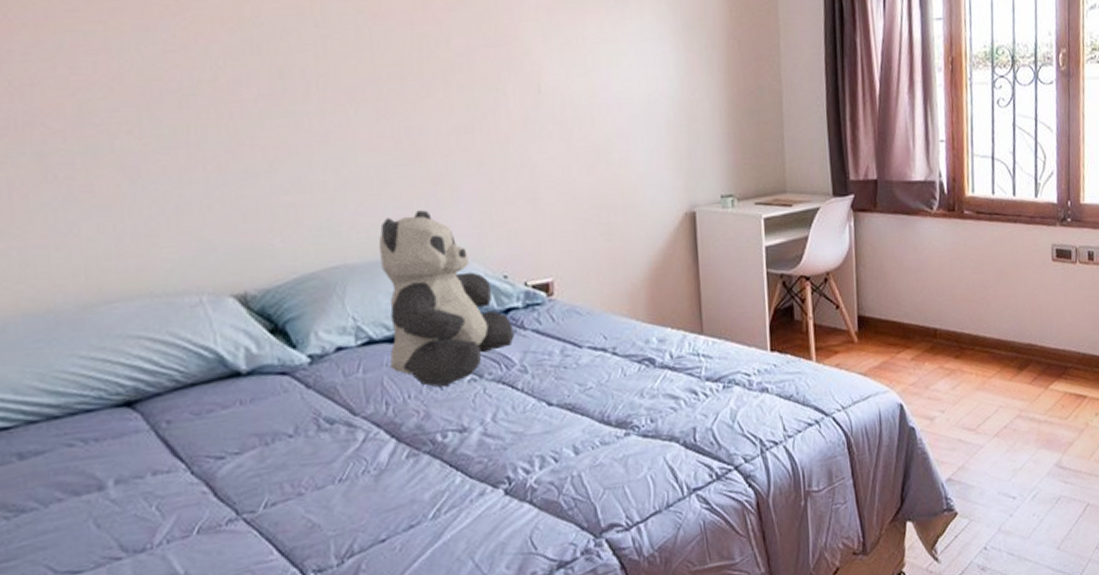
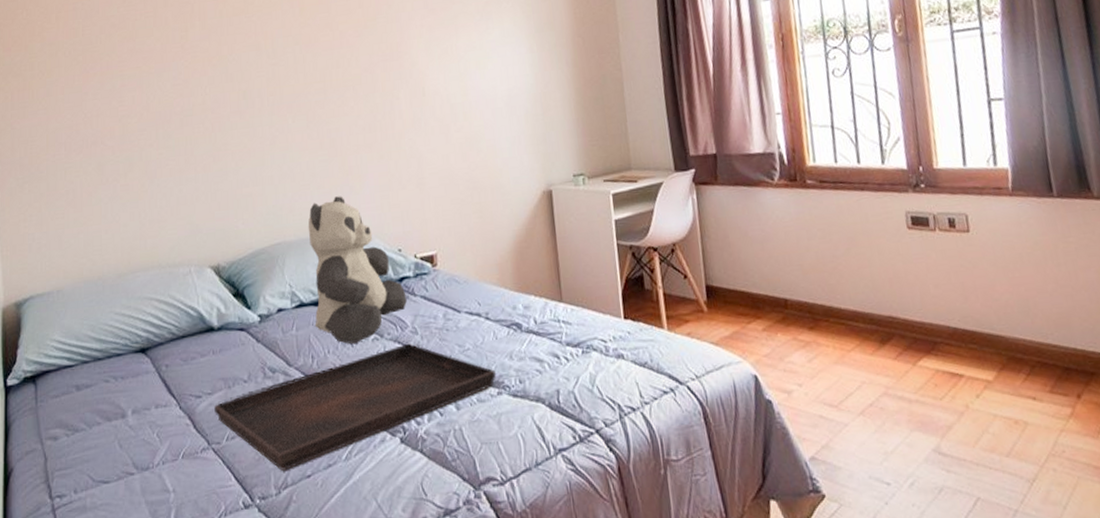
serving tray: none [245,383,623,538] -> present [214,343,496,471]

